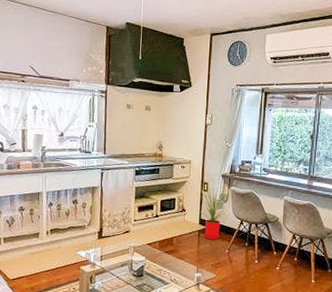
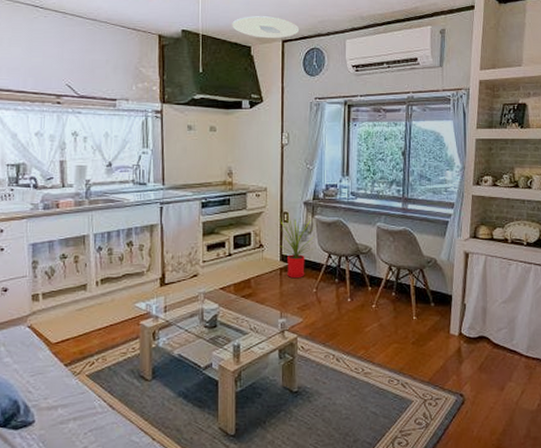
ceiling light: none [168,12,226,32] -> present [232,16,300,39]

